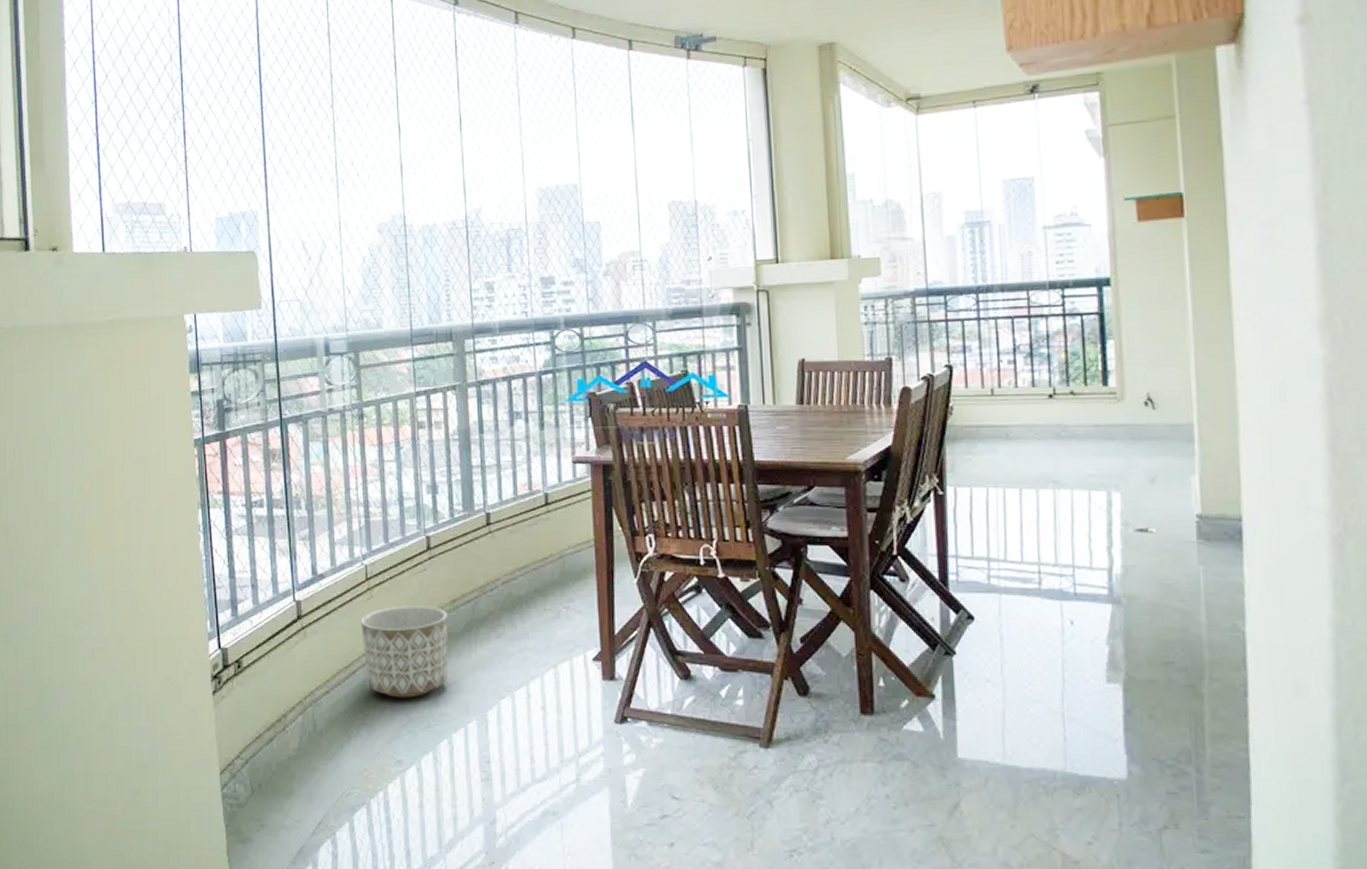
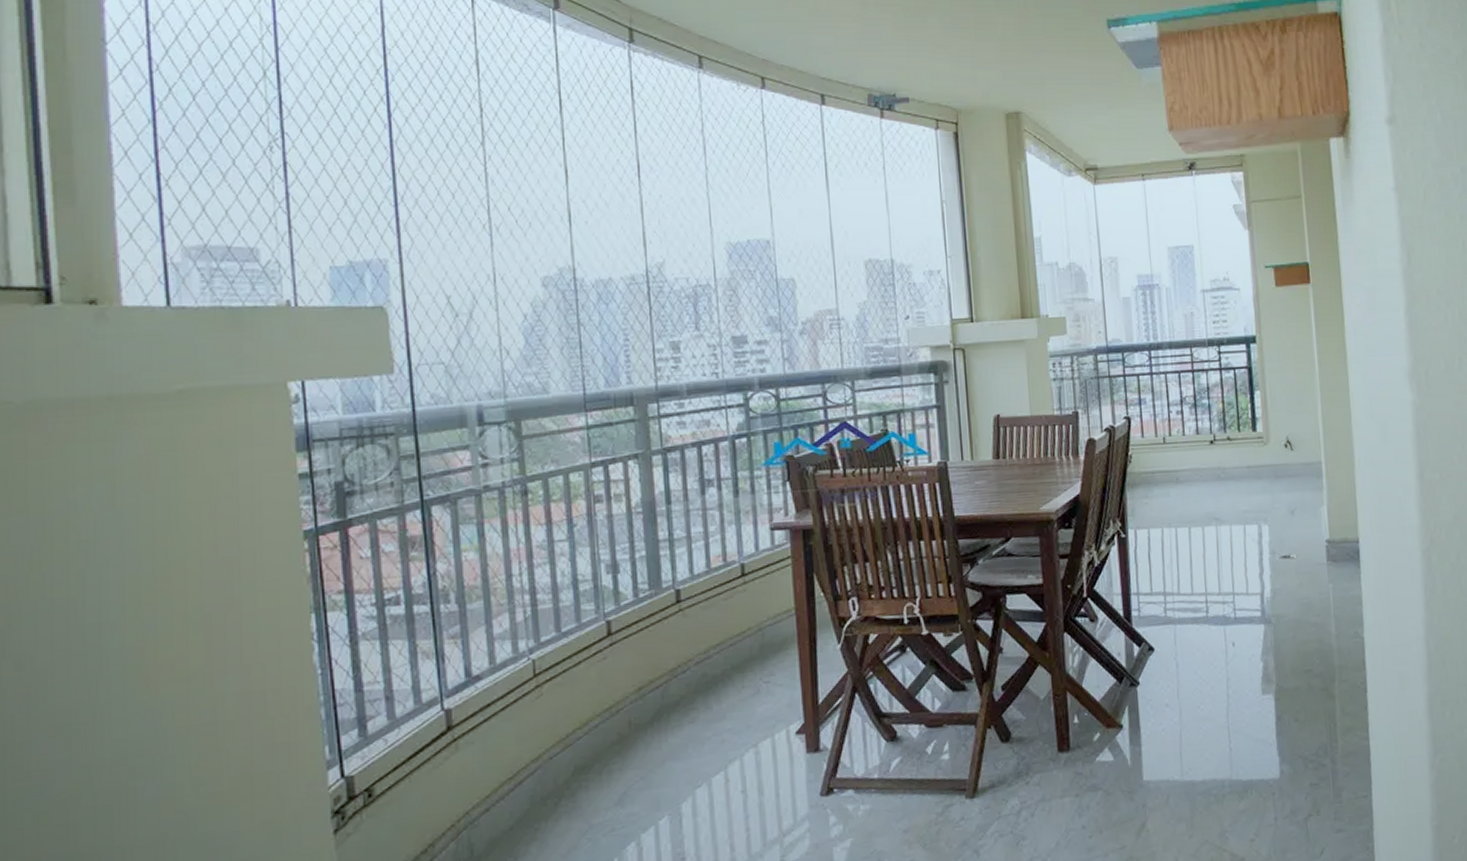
planter: present [361,605,448,698] -> none [528,697,634,805]

